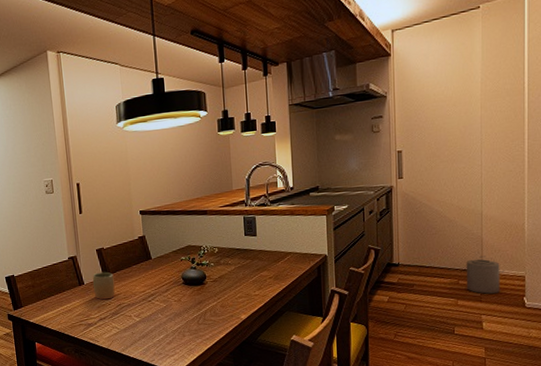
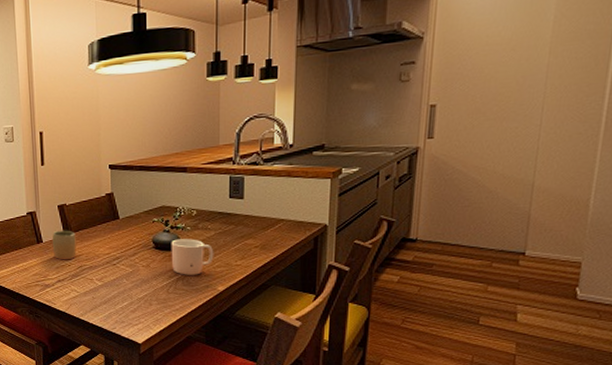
mug: none [198,273,236,307] -> present [171,239,214,275]
trash can: present [466,256,504,295] -> none [501,235,554,282]

